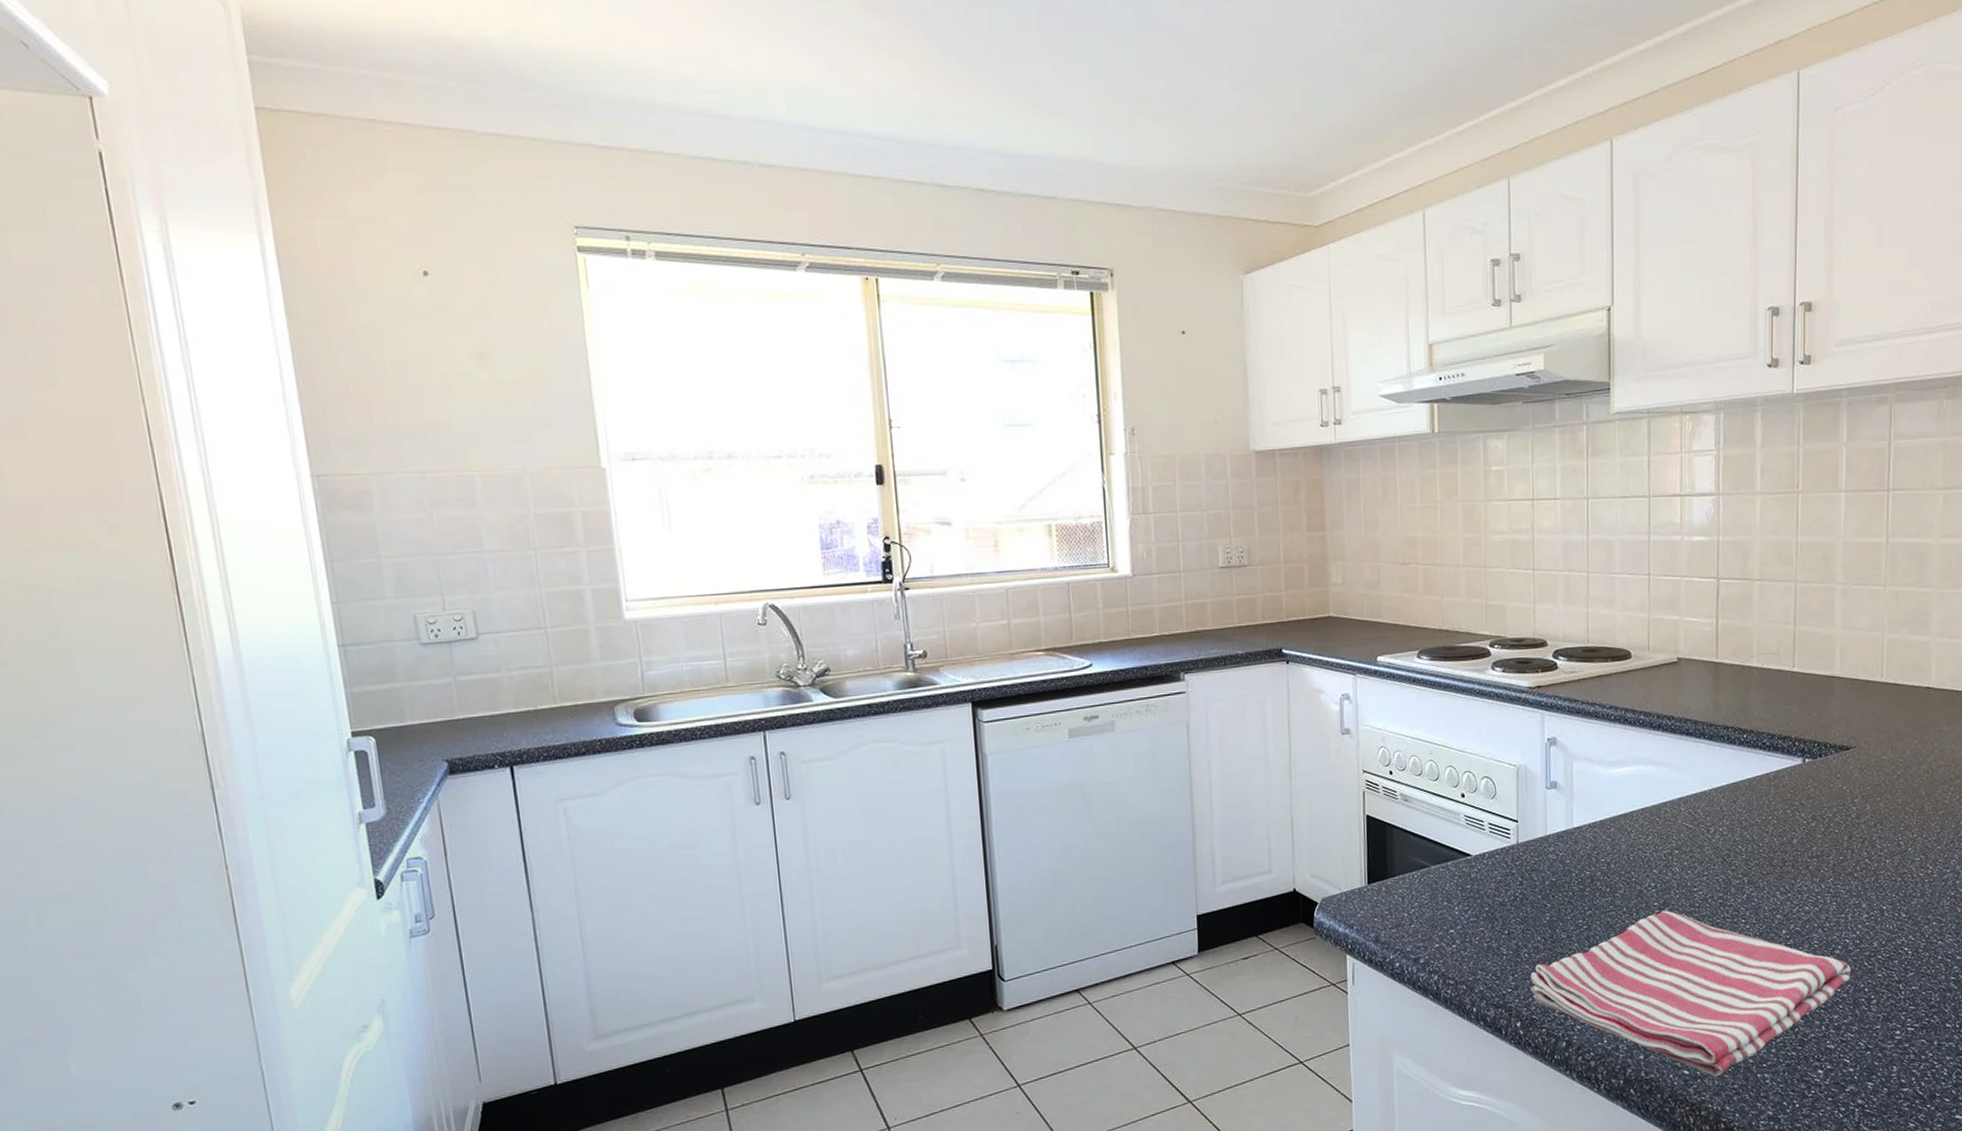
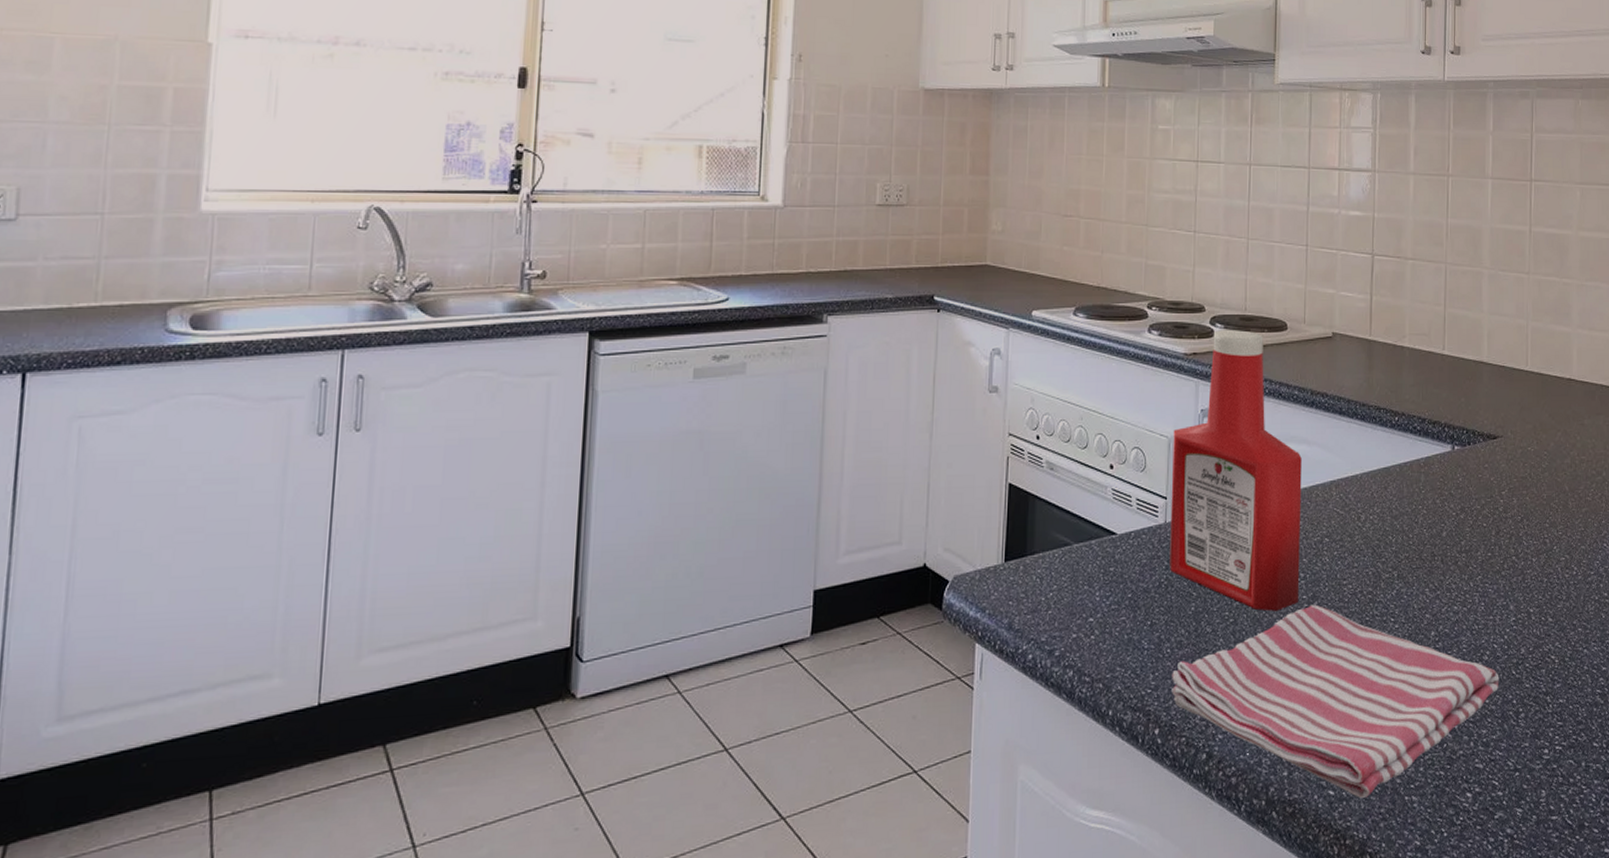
ketchup bottle: none [1521,661,1651,918] -> present [1170,330,1302,611]

